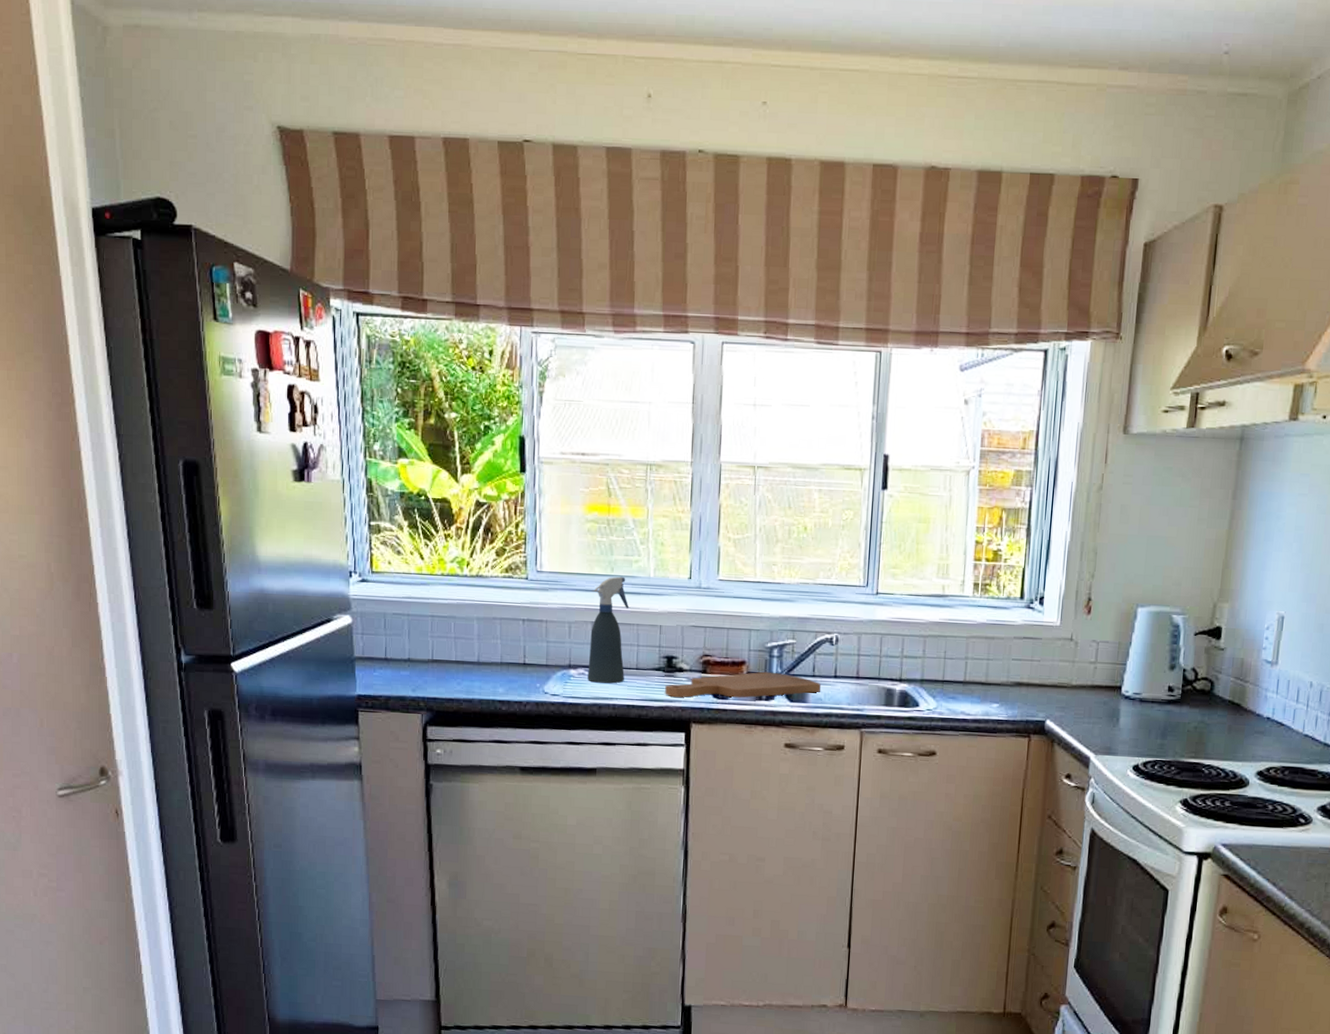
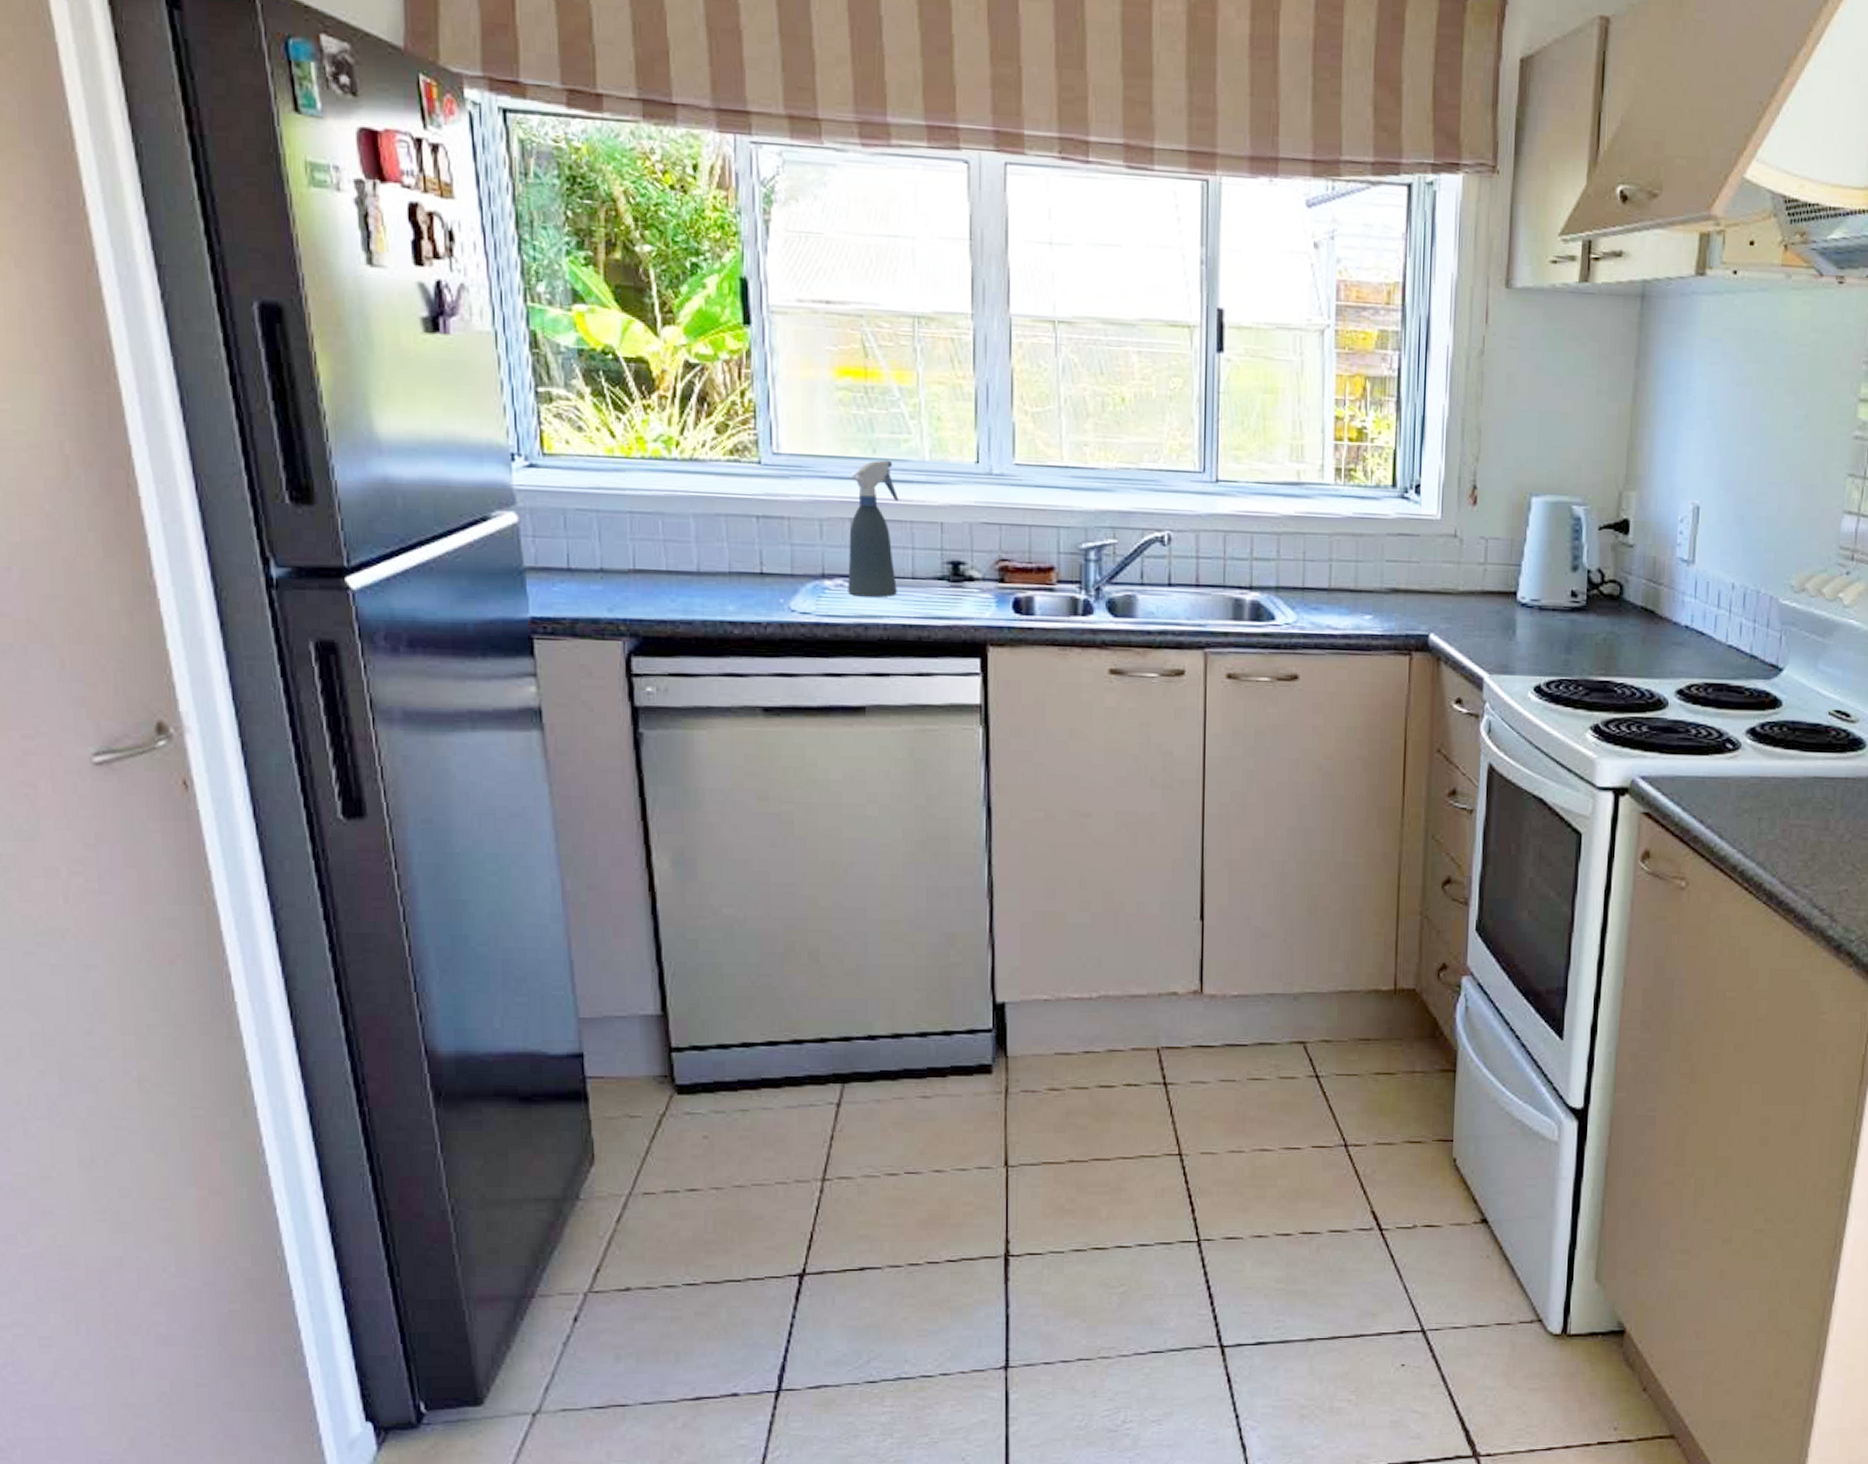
cutting board: present [665,671,822,699] -> none [951,579,1153,615]

